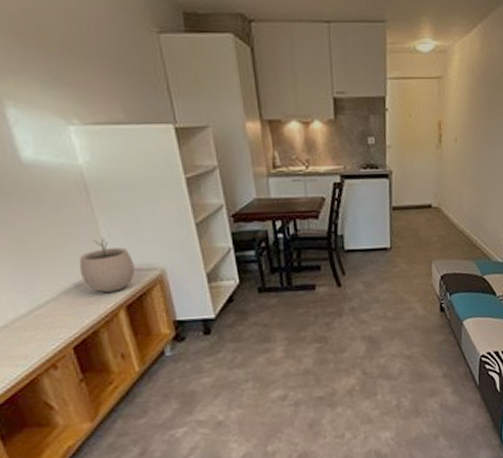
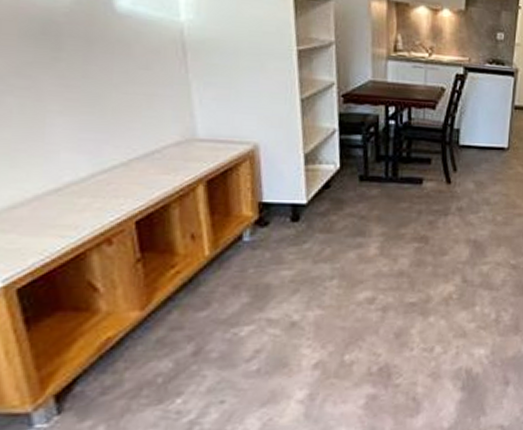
plant pot: present [79,237,136,292] -> none [159,102,225,163]

